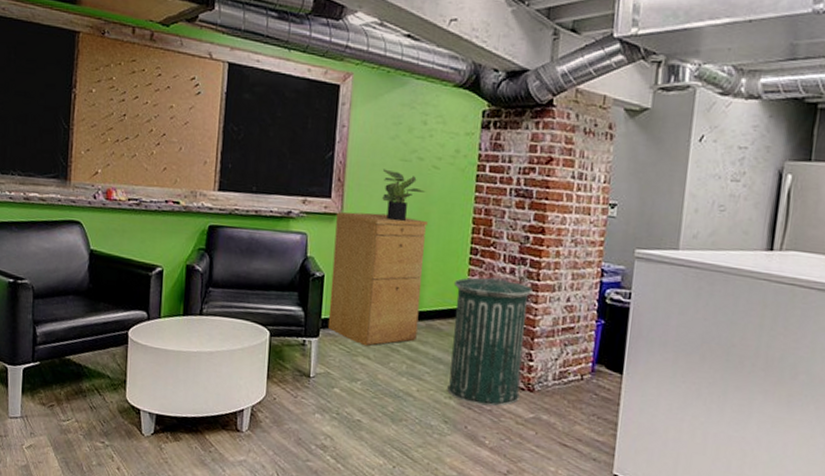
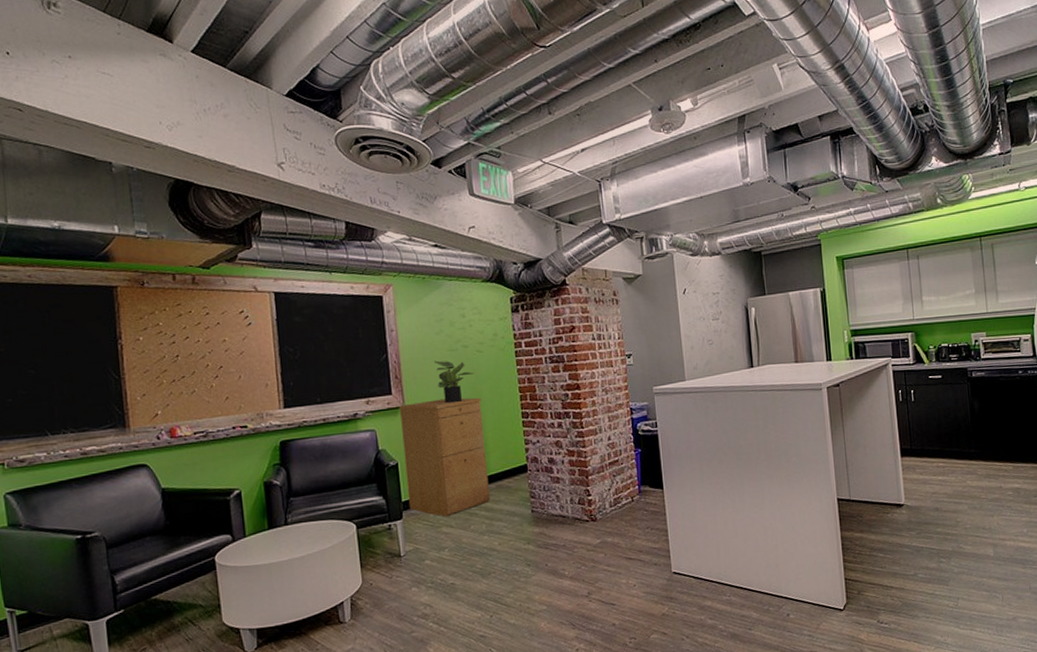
trash can: present [447,277,533,407] -> none [513,433,586,544]

